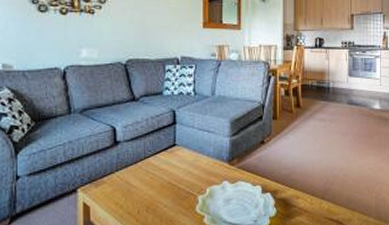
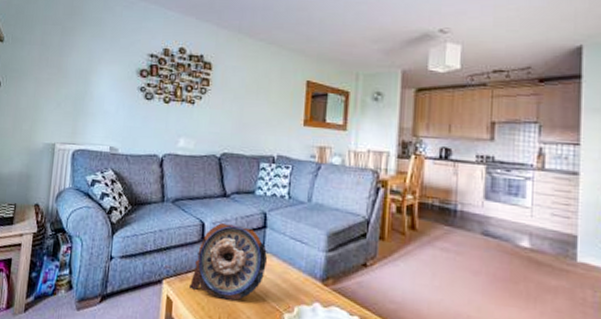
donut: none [106,125,180,196] -> present [189,223,268,301]

